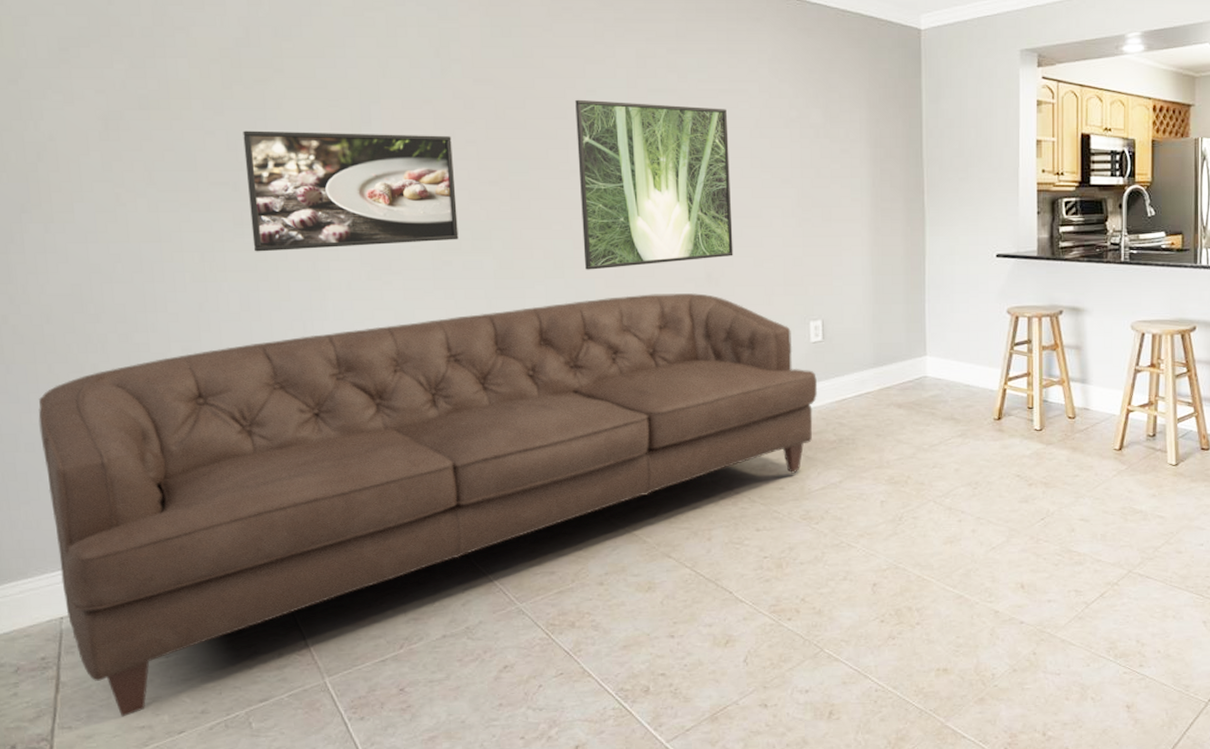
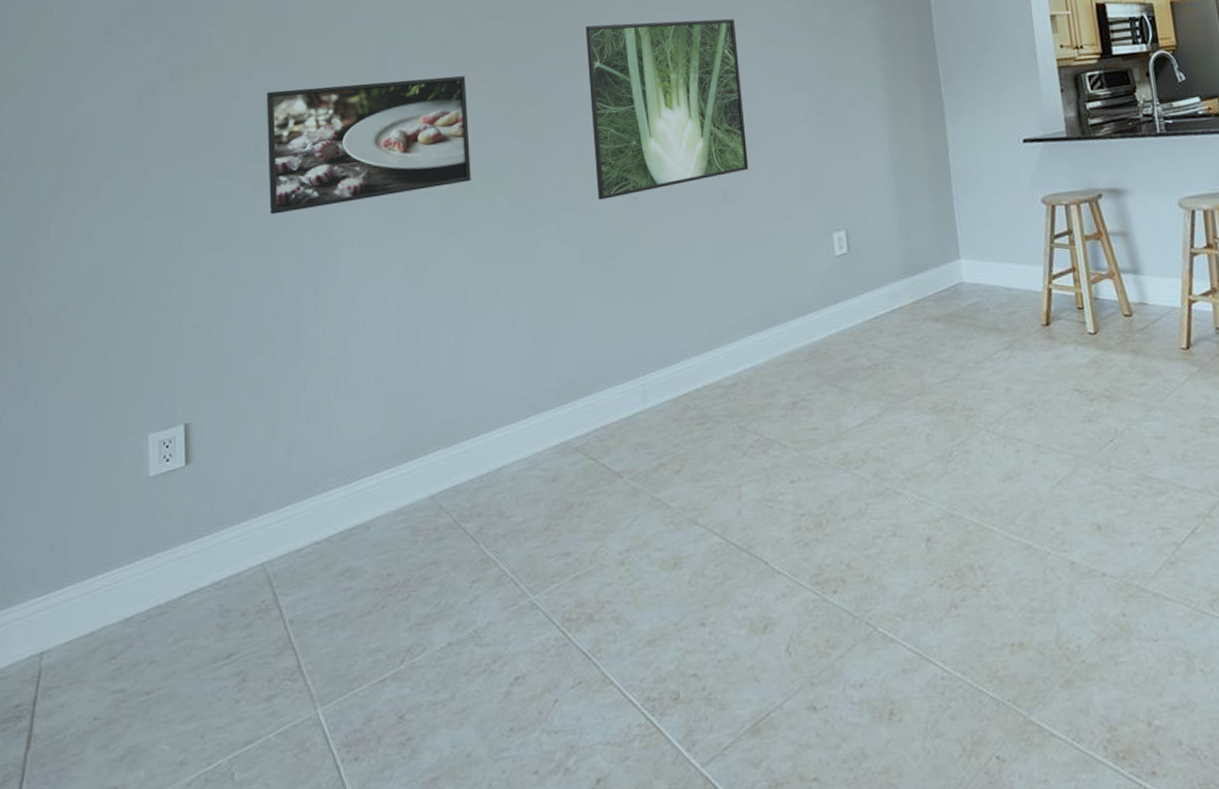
sofa: present [38,293,817,717] -> none [43,213,847,776]

